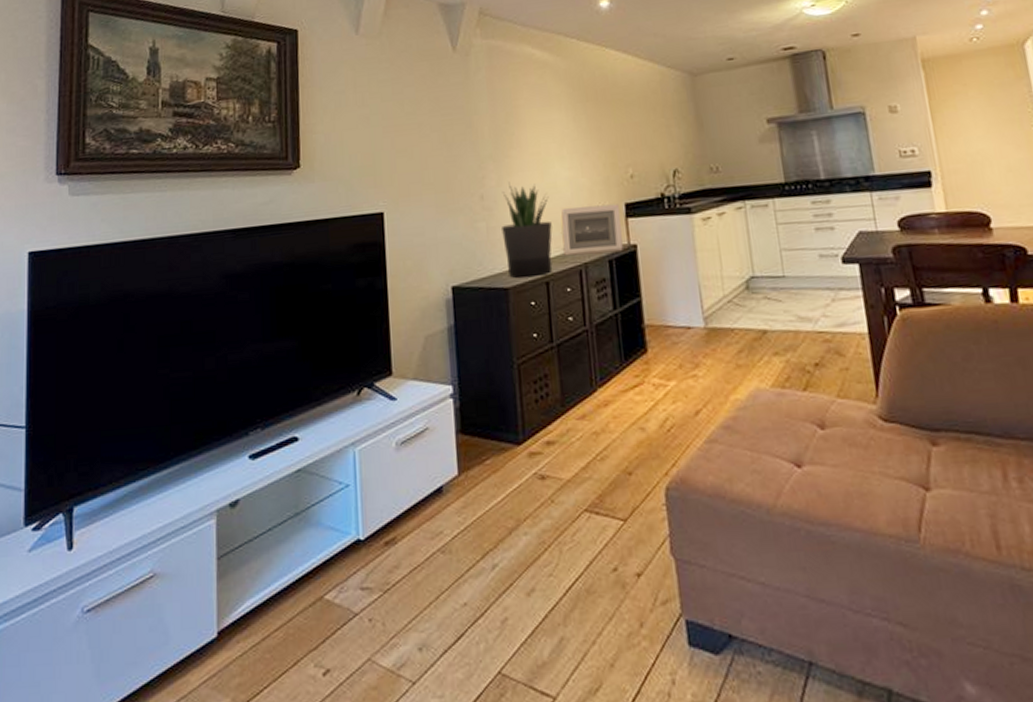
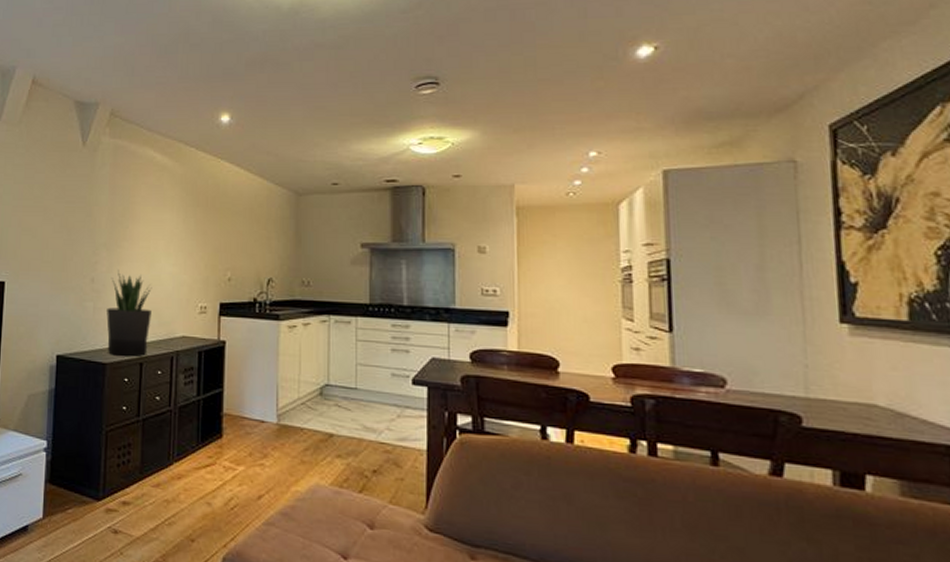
picture frame: present [561,203,623,256] -> none [159,299,215,346]

